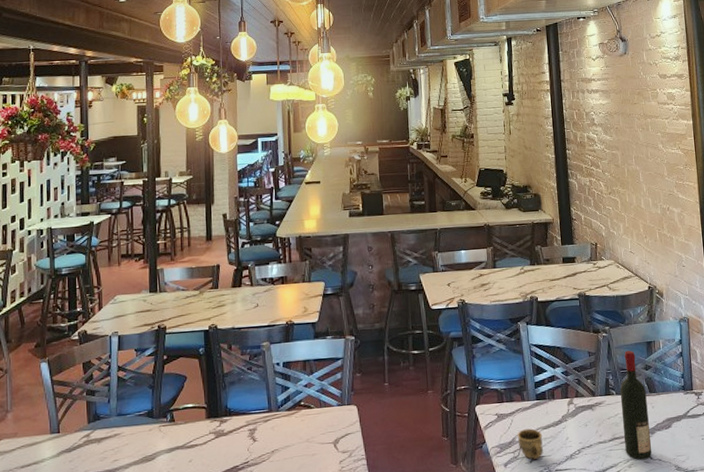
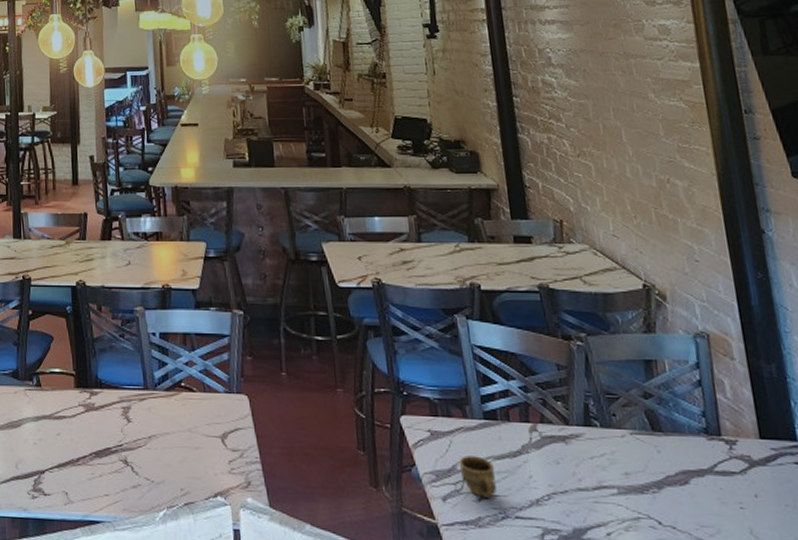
wine bottle: present [619,350,652,460] -> none [605,368,660,523]

